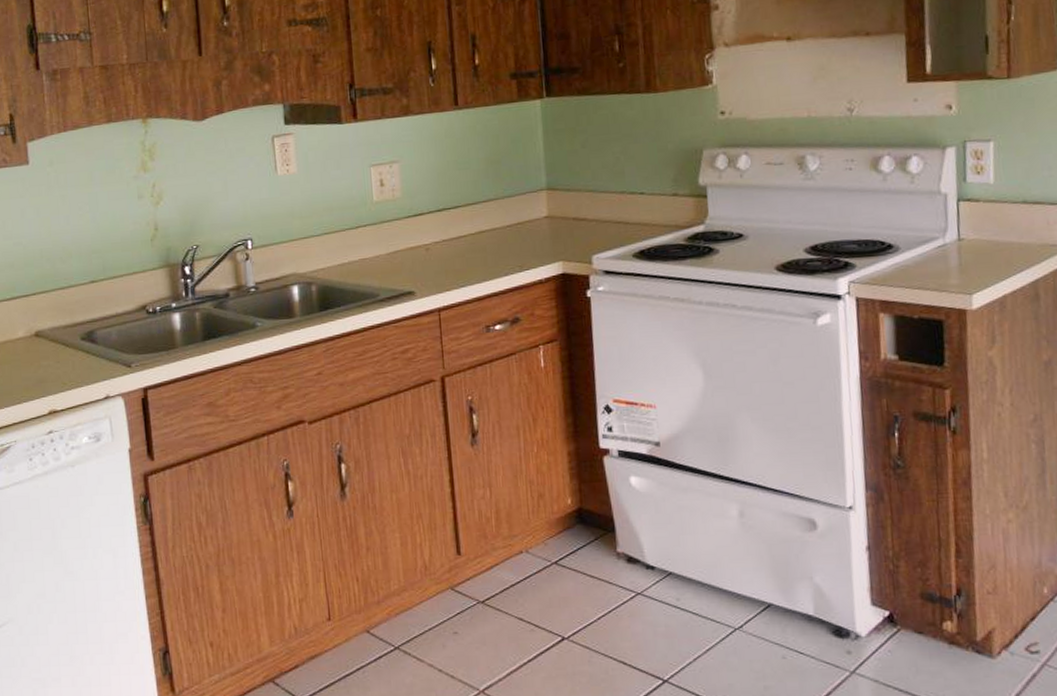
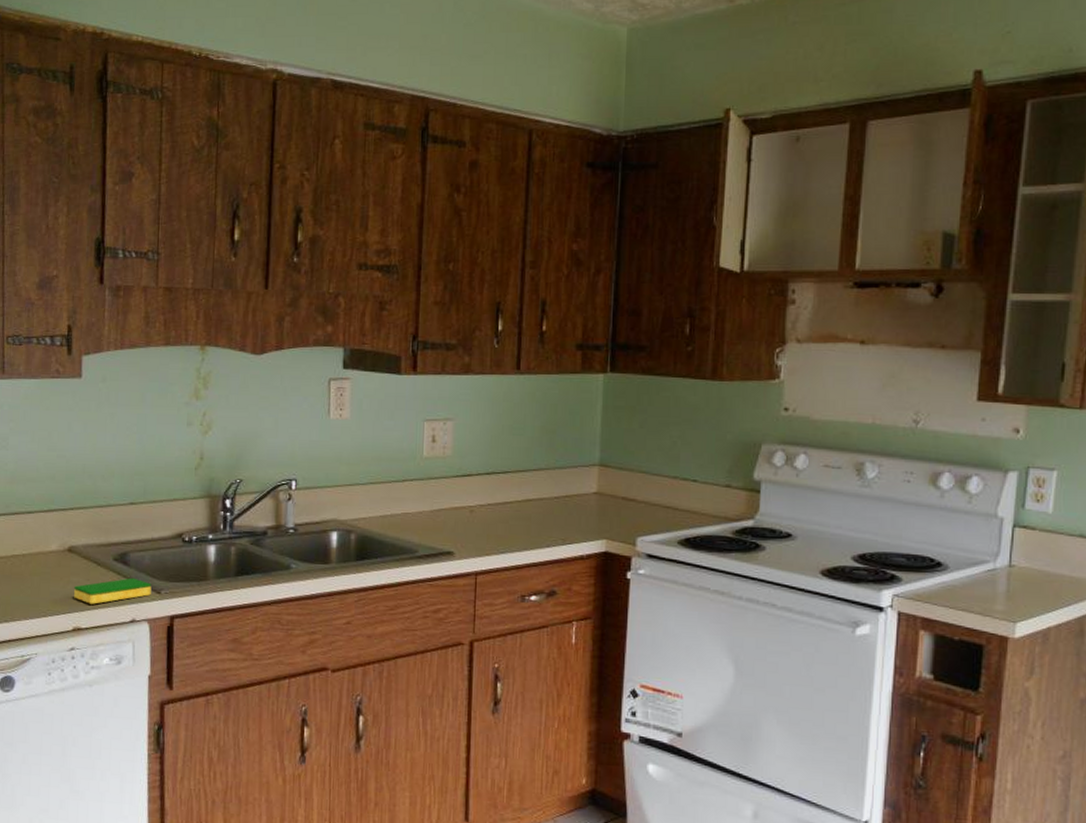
dish sponge: none [46,354,122,386] -> present [74,577,152,605]

